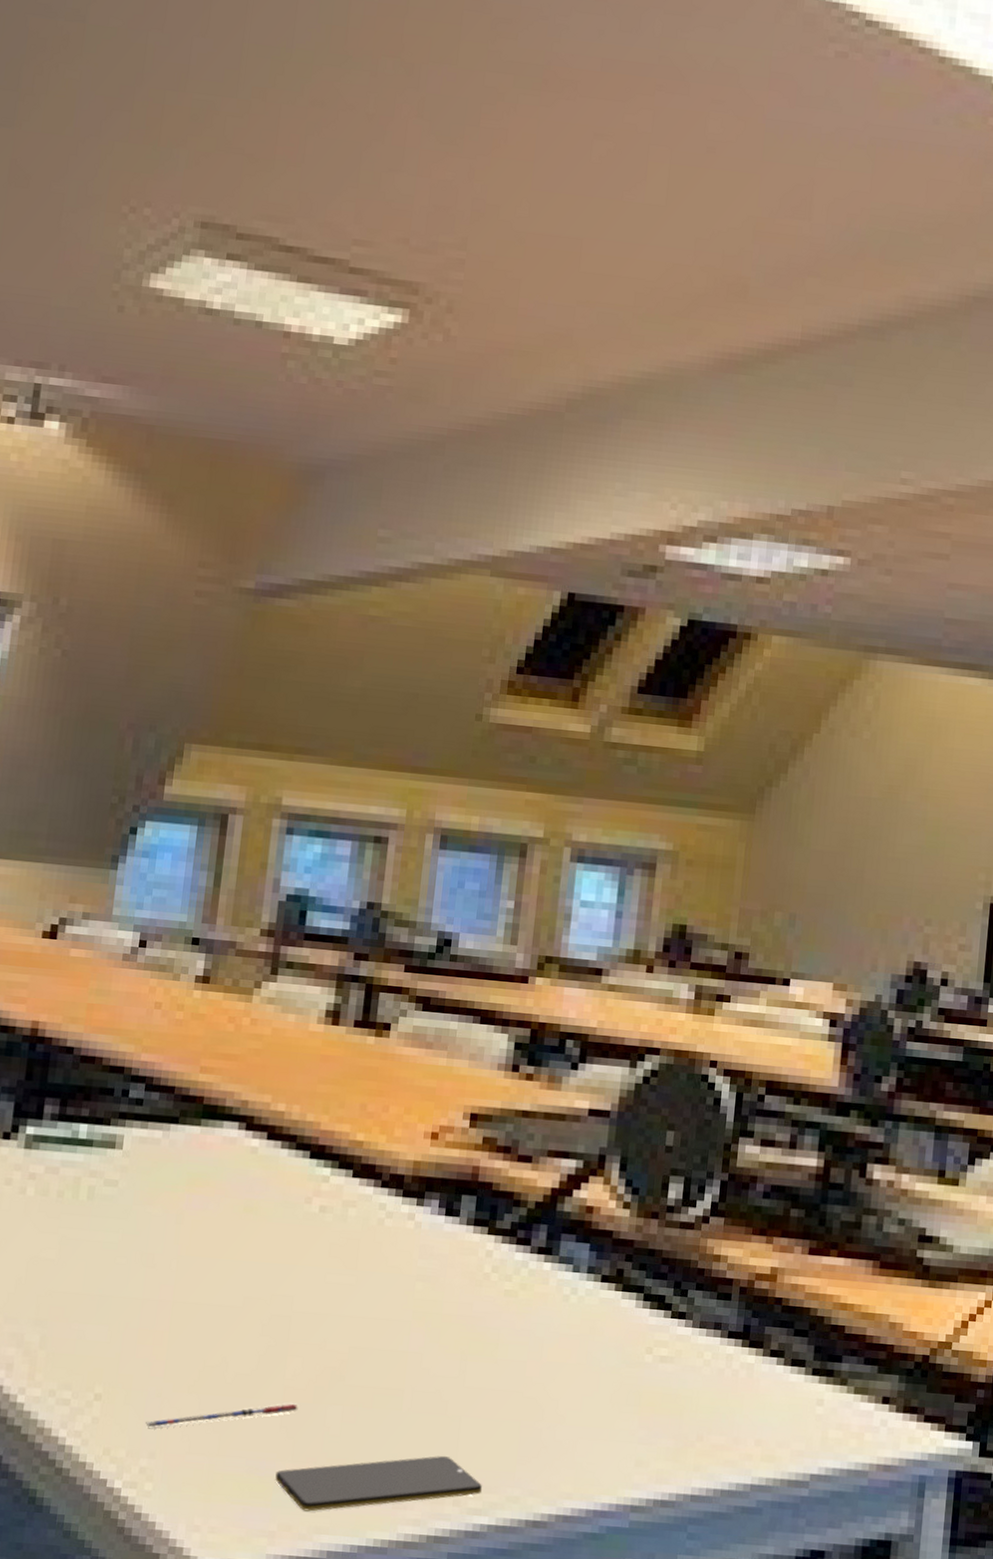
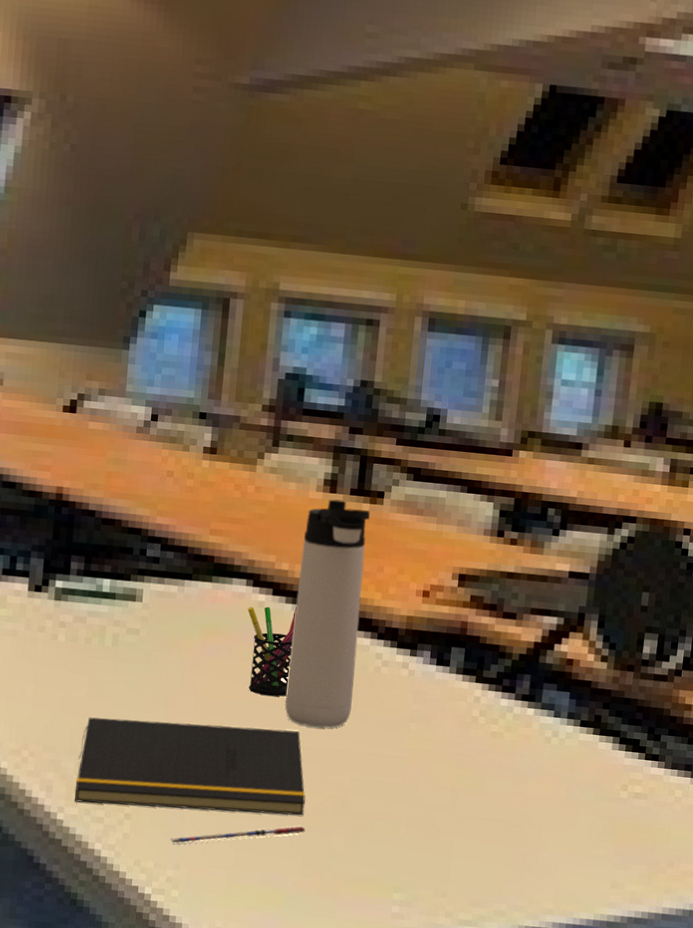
notepad: none [38,1282,299,1392] -> present [75,717,306,816]
pen holder: none [238,1152,294,1255] -> present [247,606,297,697]
smartphone: present [275,1455,482,1512] -> none [286,874,472,919]
thermos bottle: none [277,1032,376,1289] -> present [284,499,371,728]

